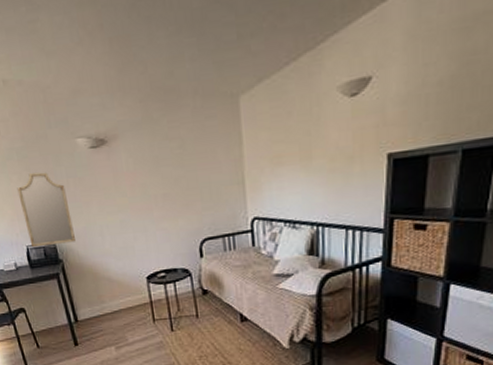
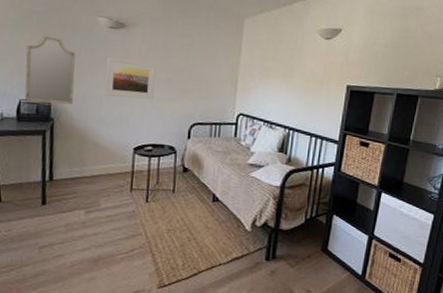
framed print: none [96,179,155,226] -> present [105,58,157,100]

